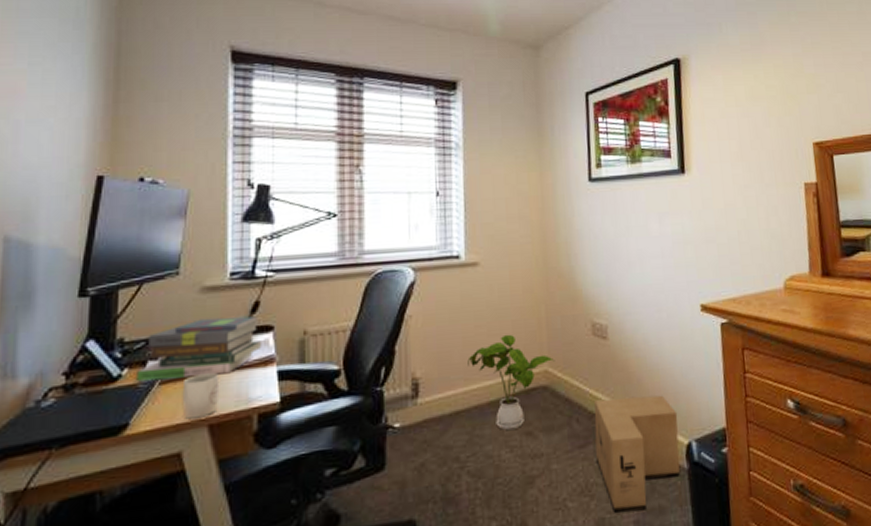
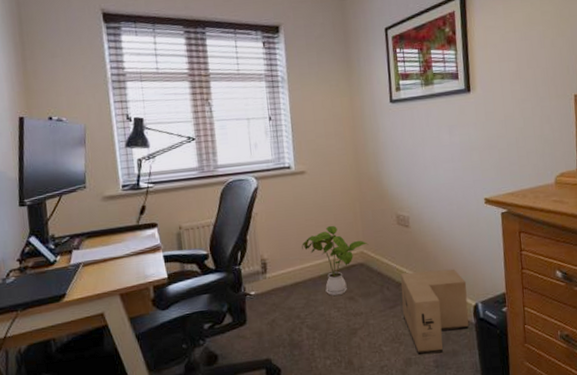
books: present [136,316,262,382] -> none [66,216,151,265]
mug: present [182,372,220,419] -> none [98,257,125,290]

